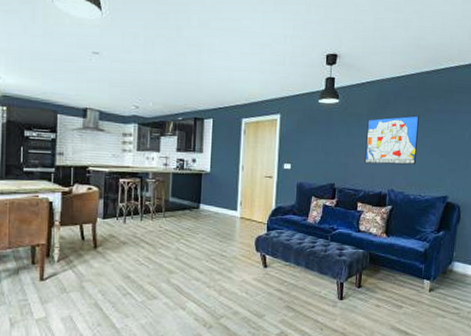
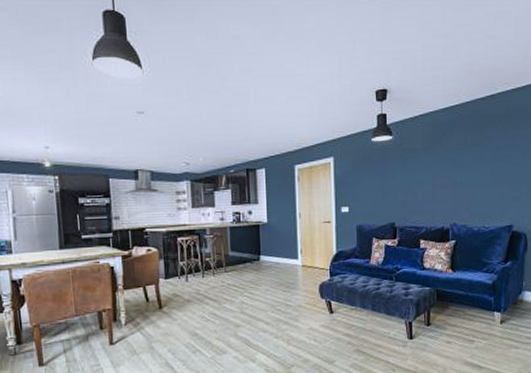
wall art: present [364,115,419,165] -> none [424,145,477,200]

